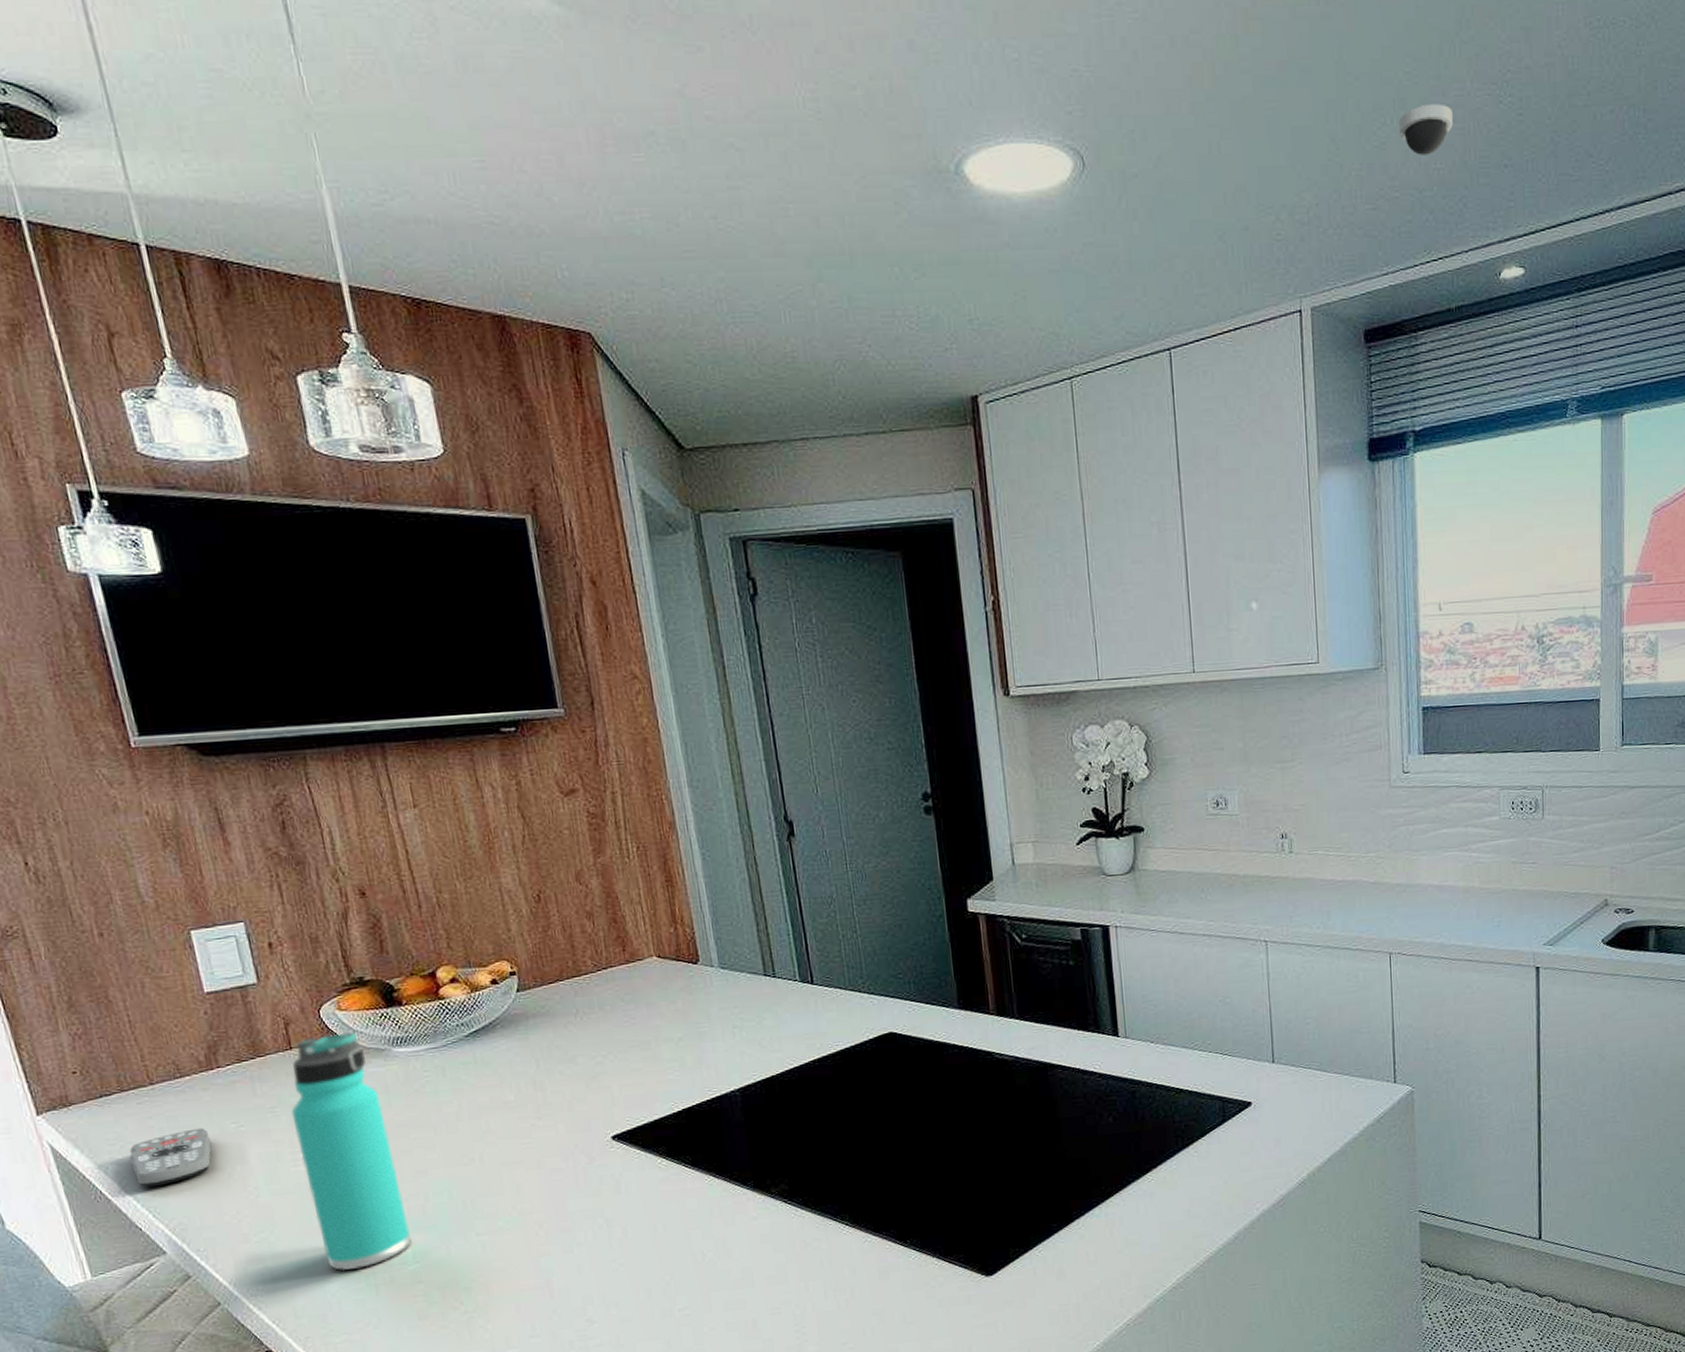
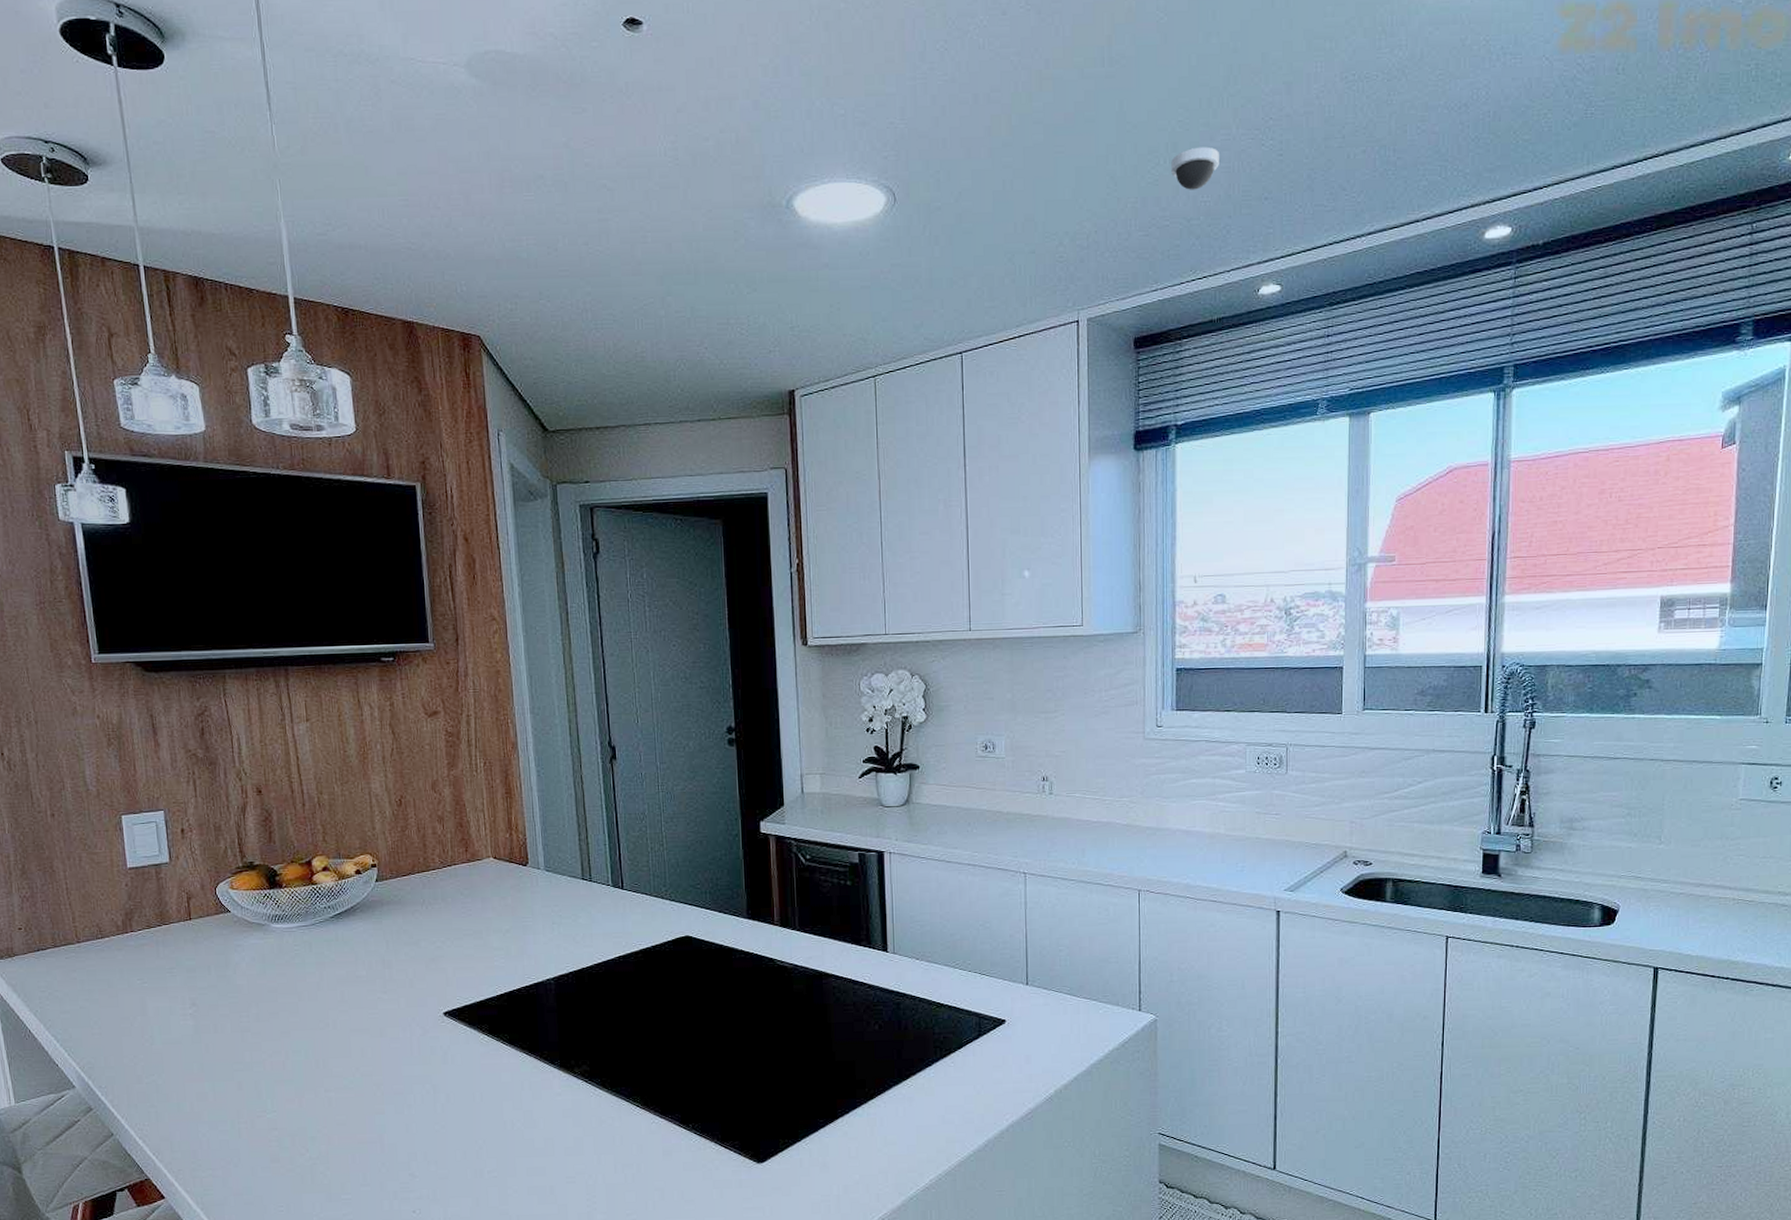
remote control: present [129,1128,212,1188] -> none [55,982,121,1030]
thermos bottle: present [291,1031,413,1271] -> none [185,908,272,1114]

